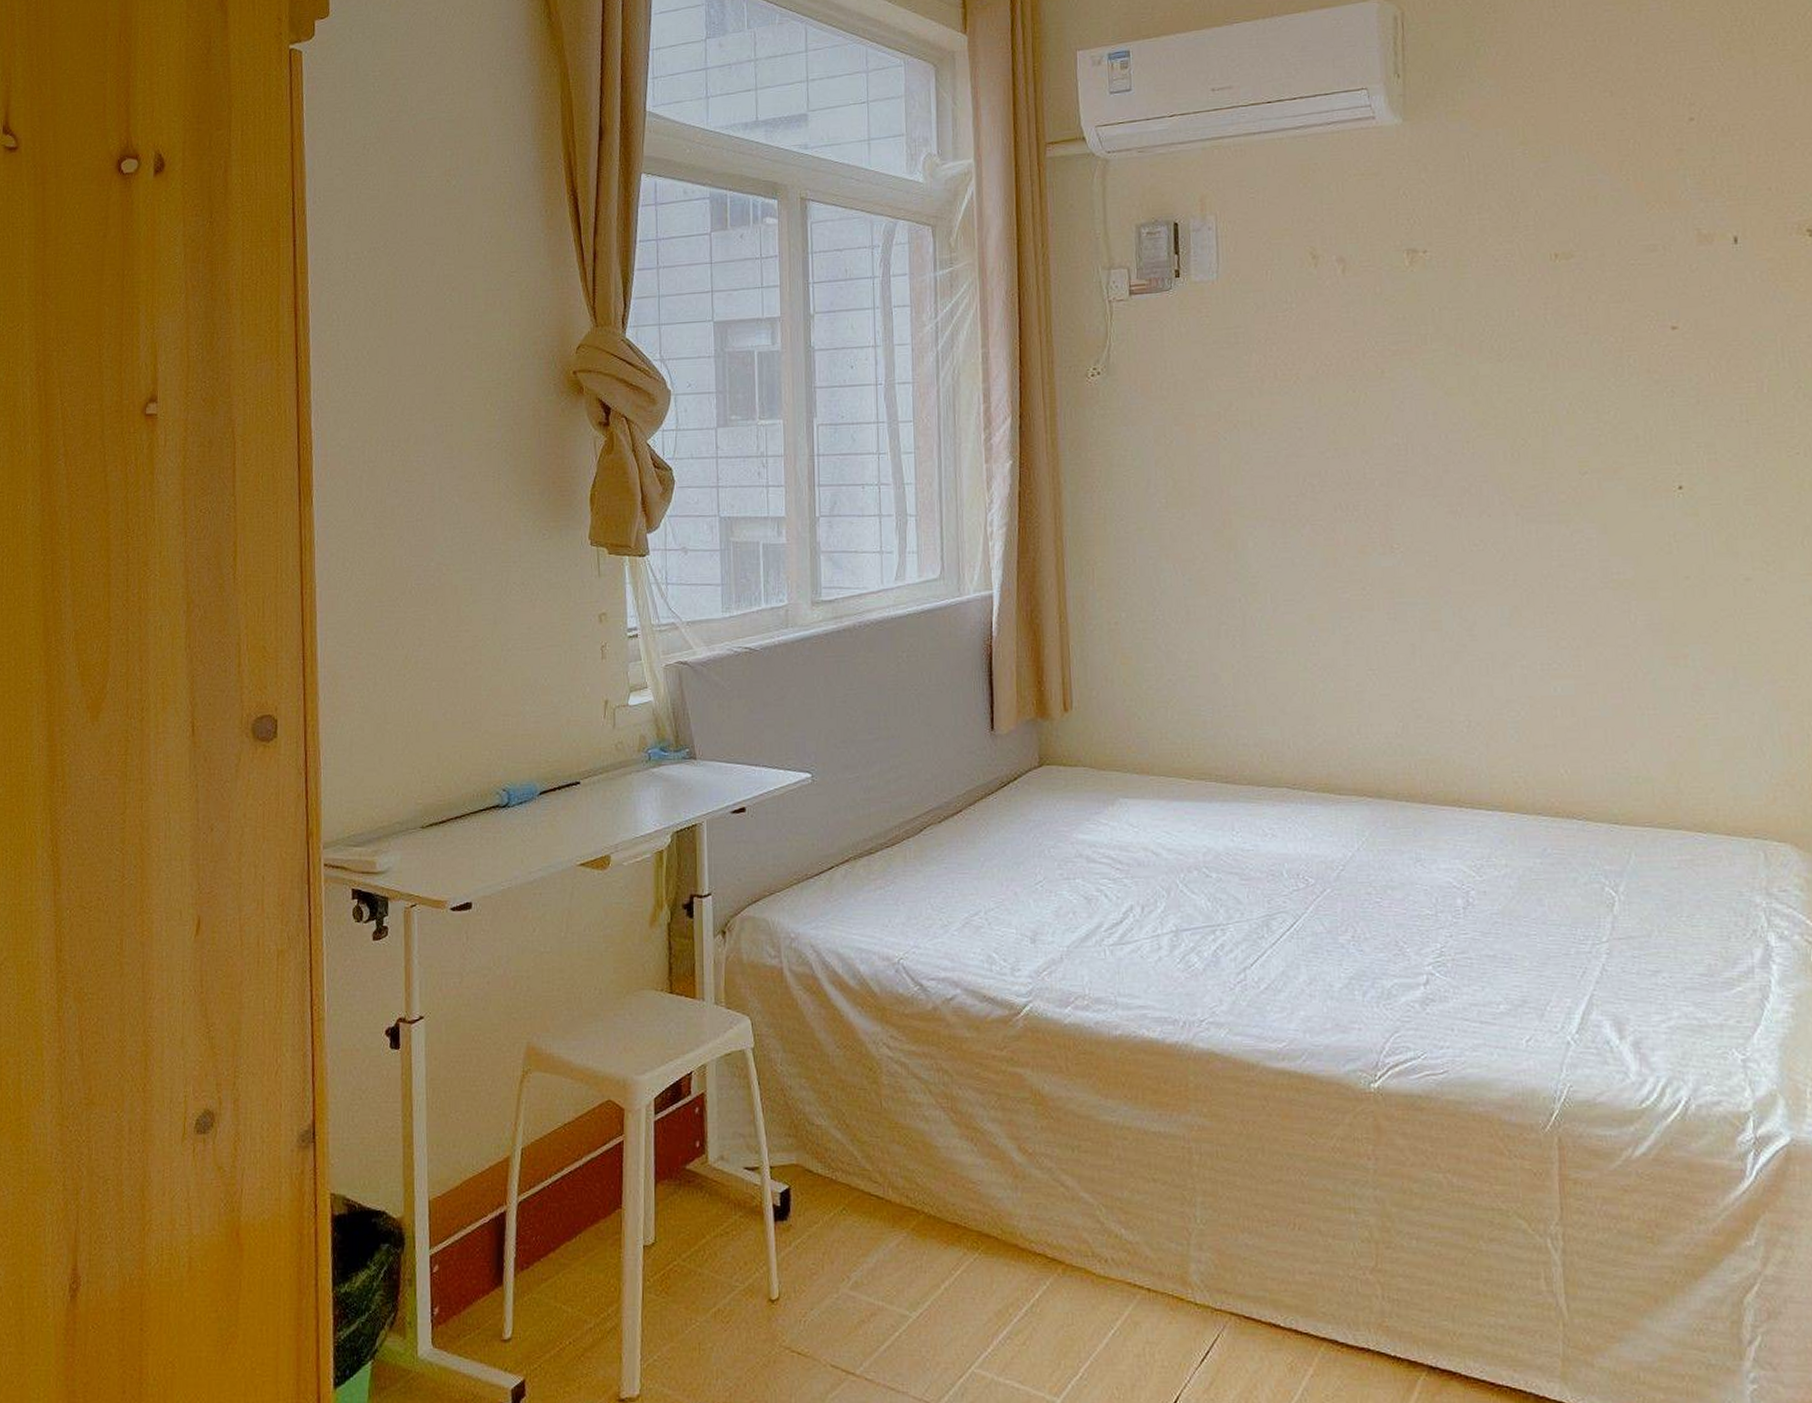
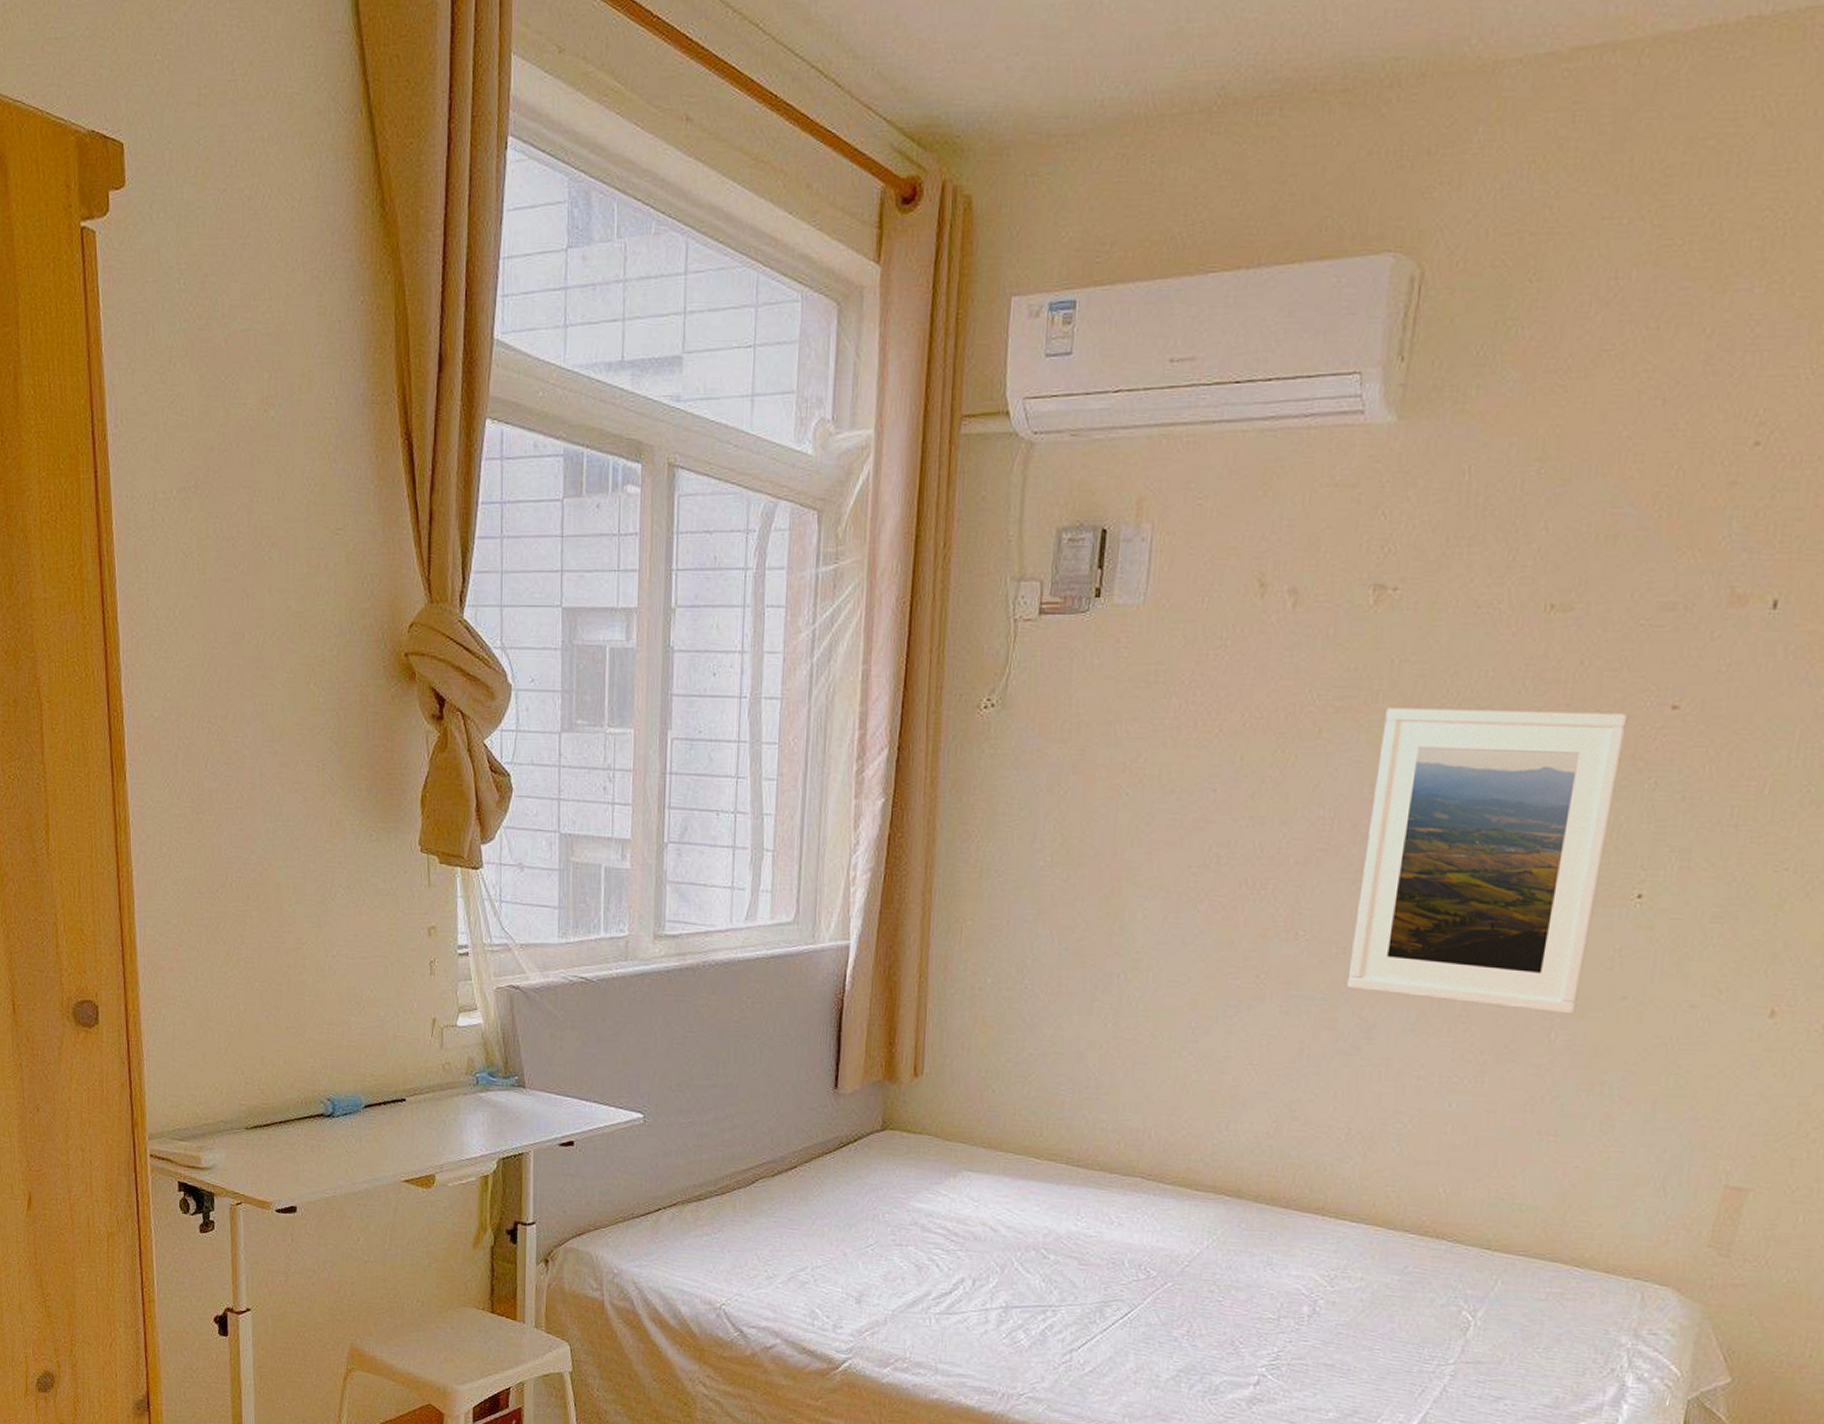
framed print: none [1435,336,1648,597] -> present [1347,708,1628,1014]

